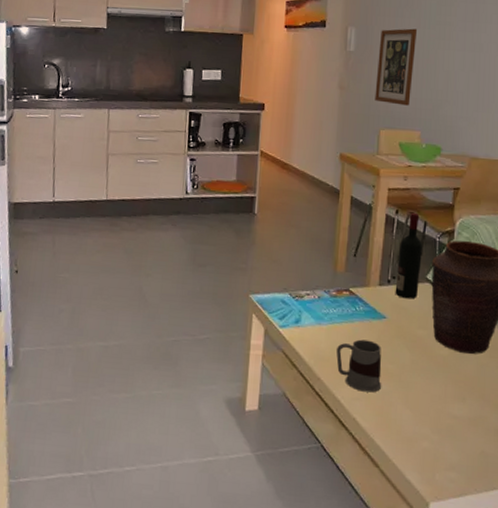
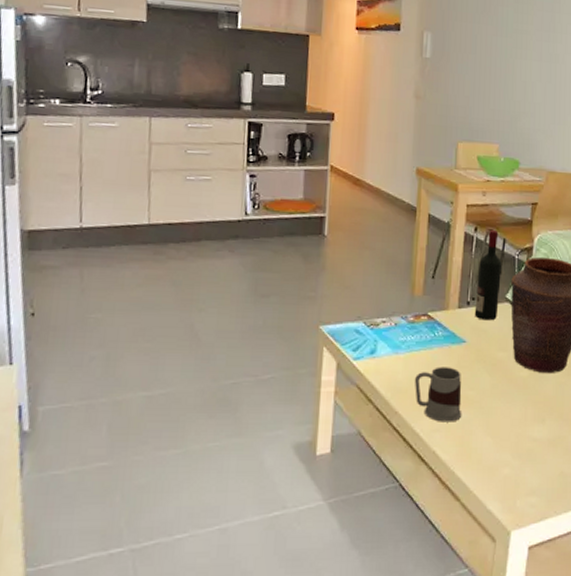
wall art: present [375,28,418,106] -> none [452,35,495,117]

